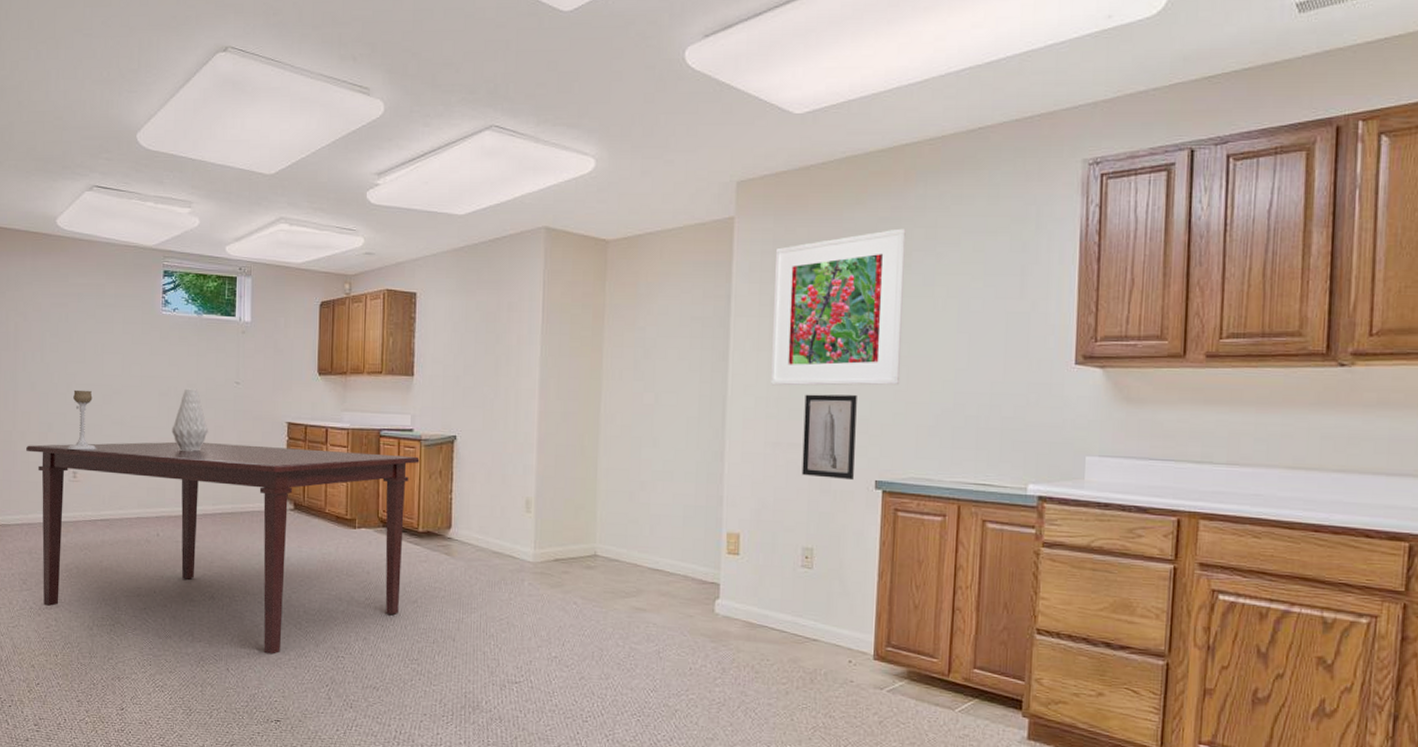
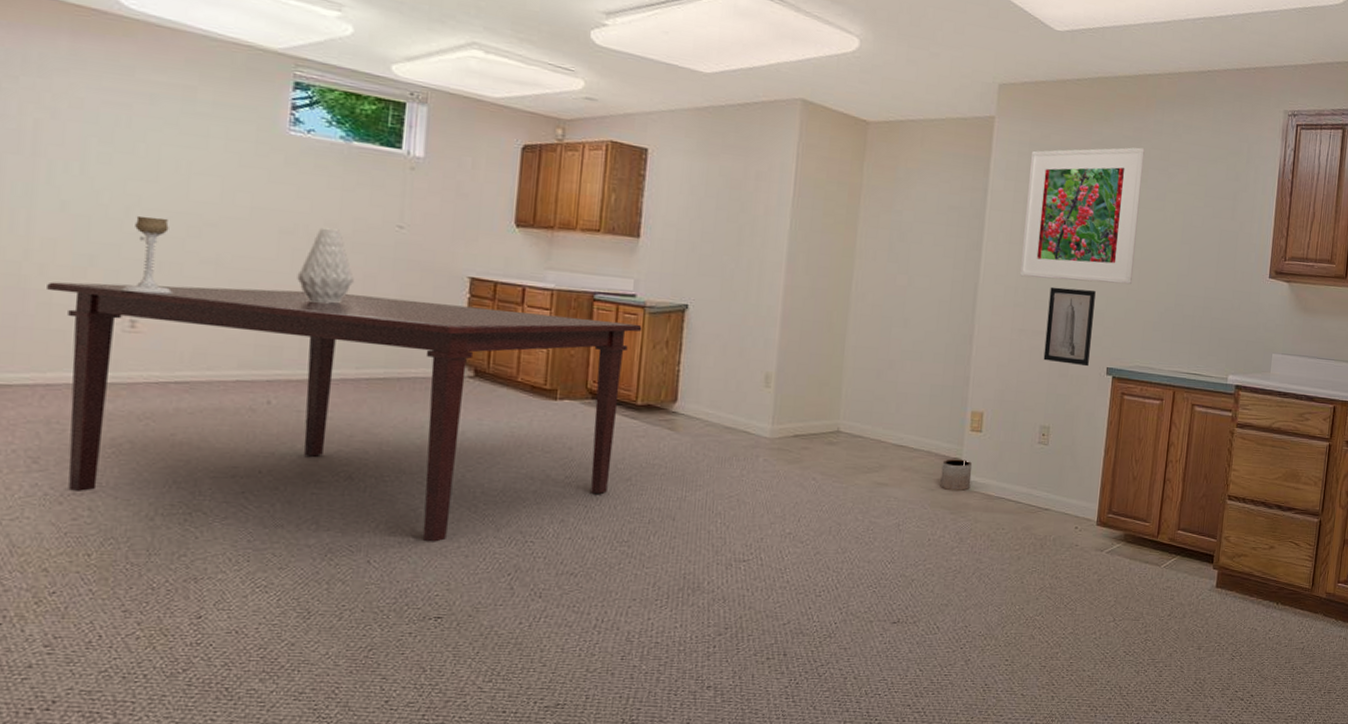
planter: none [698,583,731,619] -> present [940,459,973,492]

